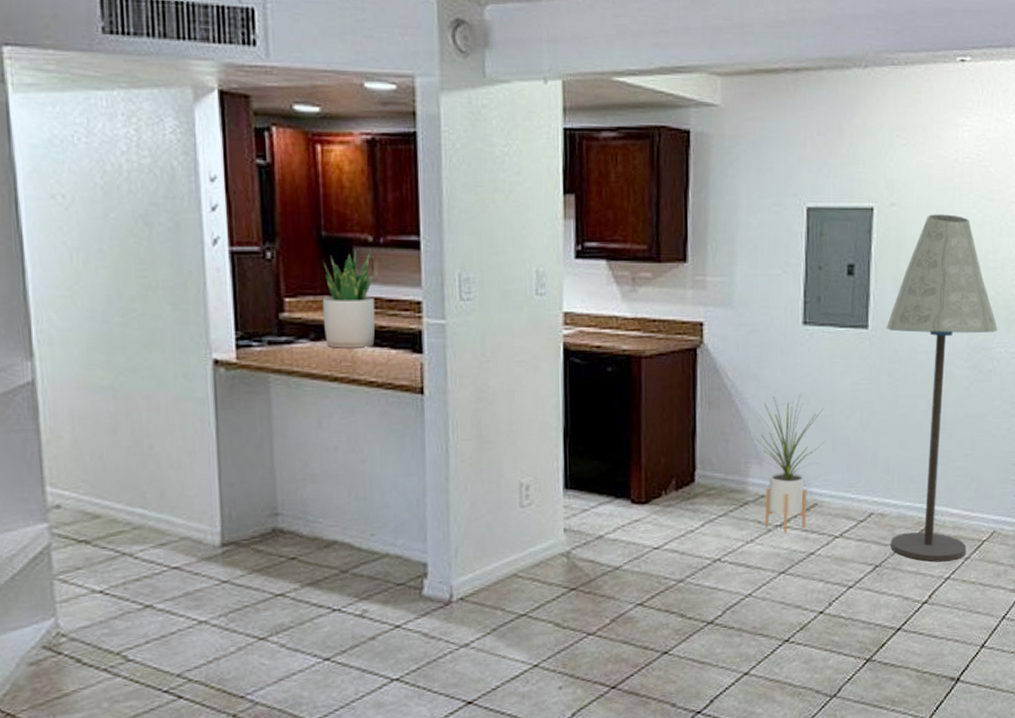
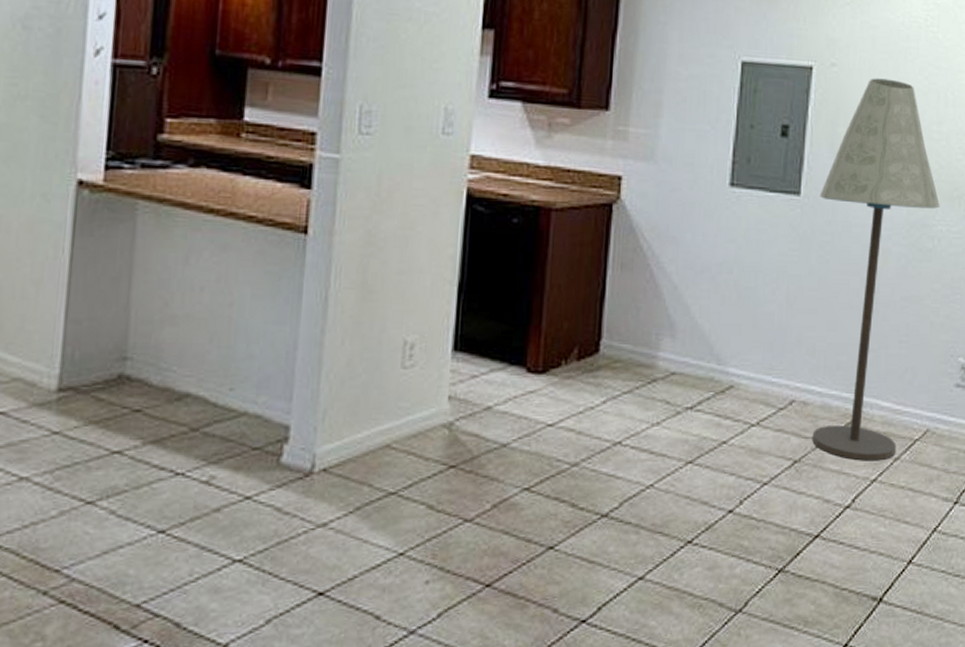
planter: present [322,250,376,349] -> none [205,72,269,179]
house plant: present [754,394,825,533] -> none [668,262,747,417]

